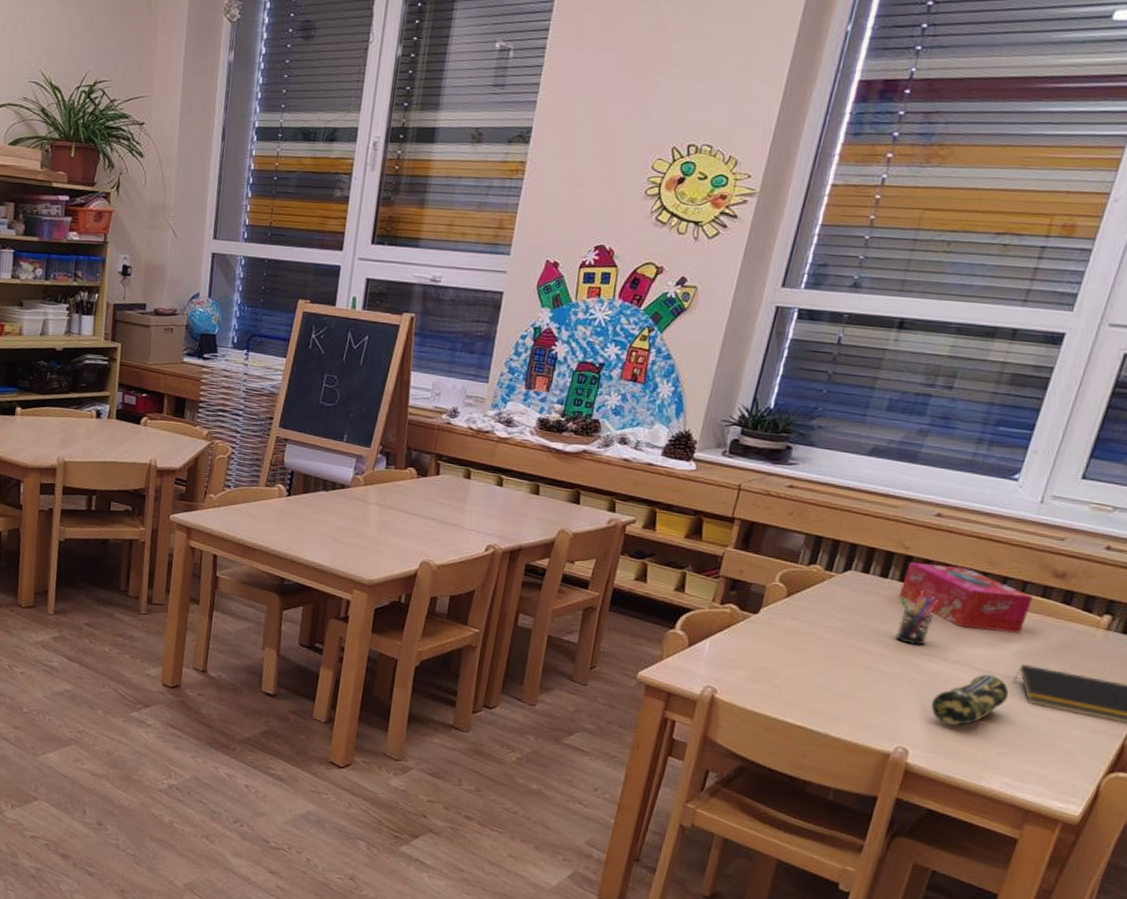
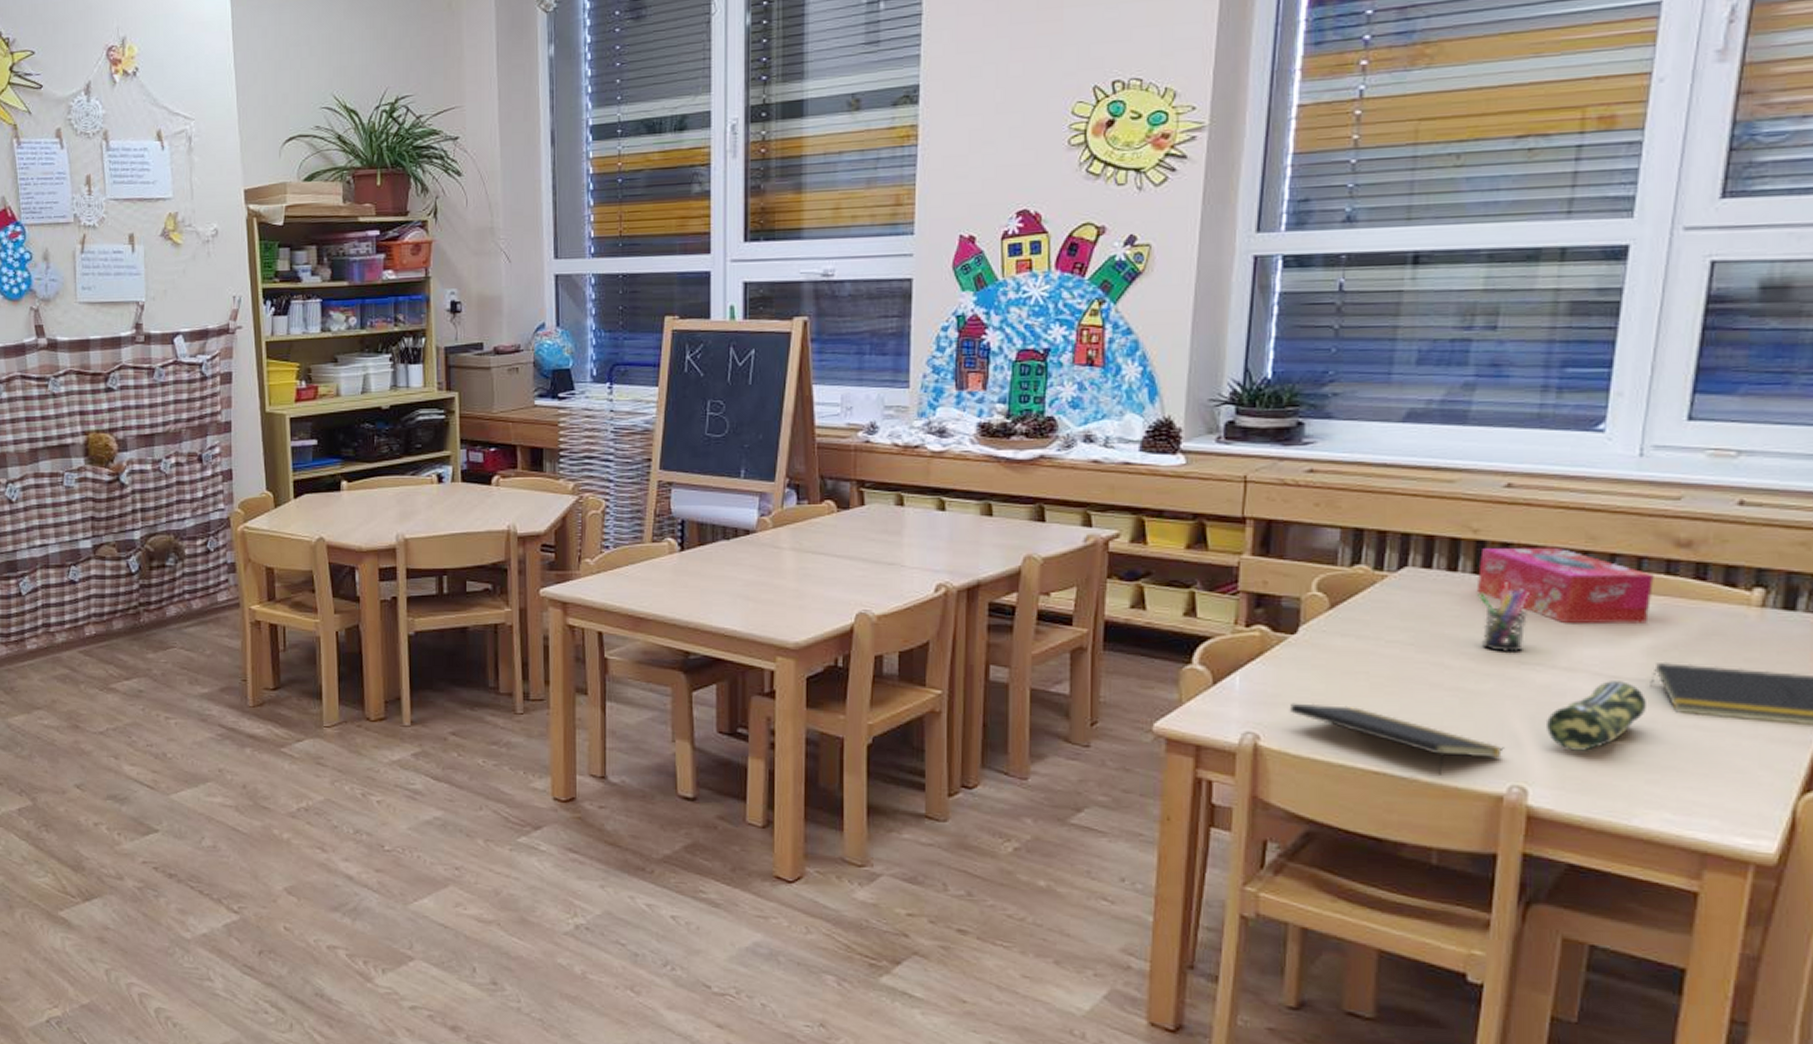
notepad: none [742,667,898,734] -> present [1289,703,1504,775]

